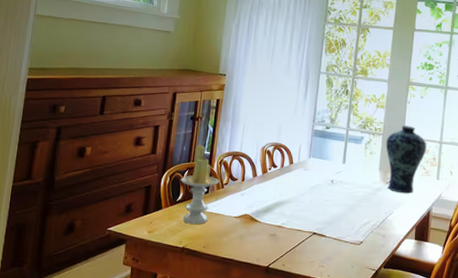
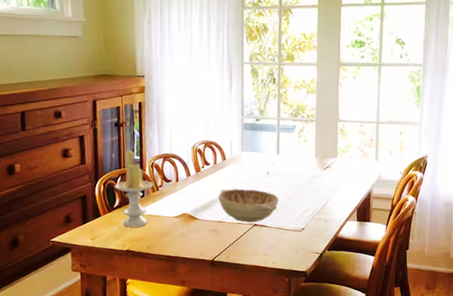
decorative bowl: none [281,194,341,230] -> present [218,188,279,223]
vase: present [386,126,427,194] -> none [319,109,363,178]

